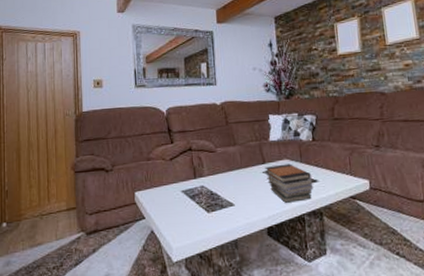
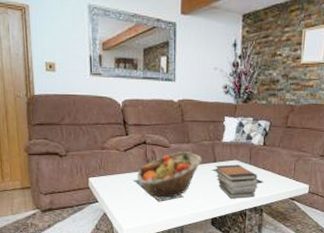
fruit basket: none [183,155,251,207] -> present [136,152,202,197]

